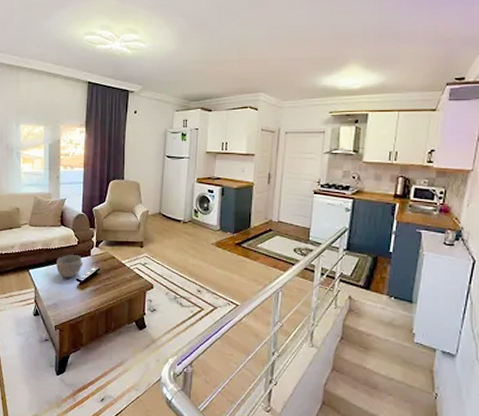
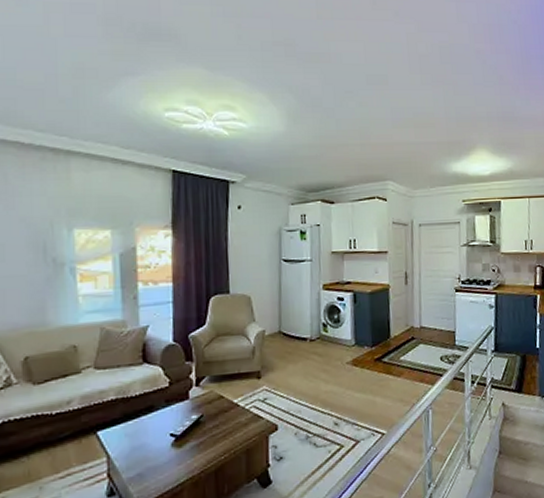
bowl: present [57,255,83,278] -> none [139,400,178,436]

